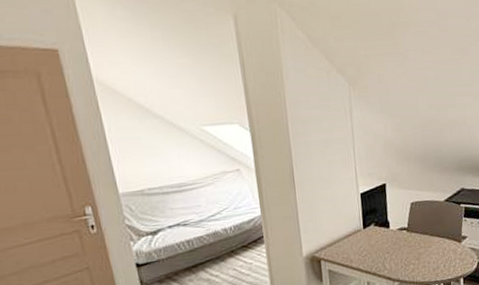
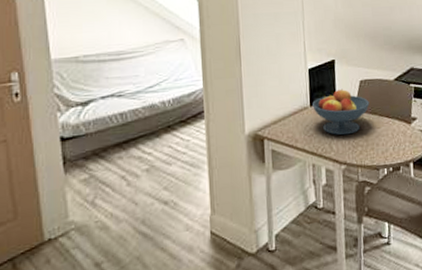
fruit bowl: none [365,211,421,255] -> present [312,88,370,136]

